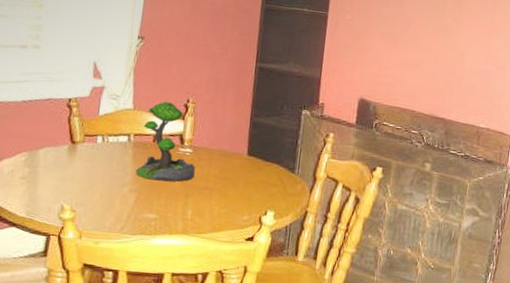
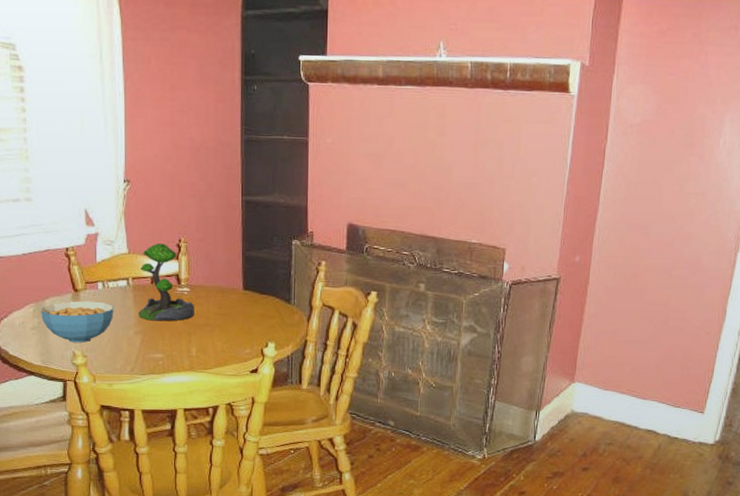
cereal bowl: none [32,153,111,197] -> present [40,301,114,343]

